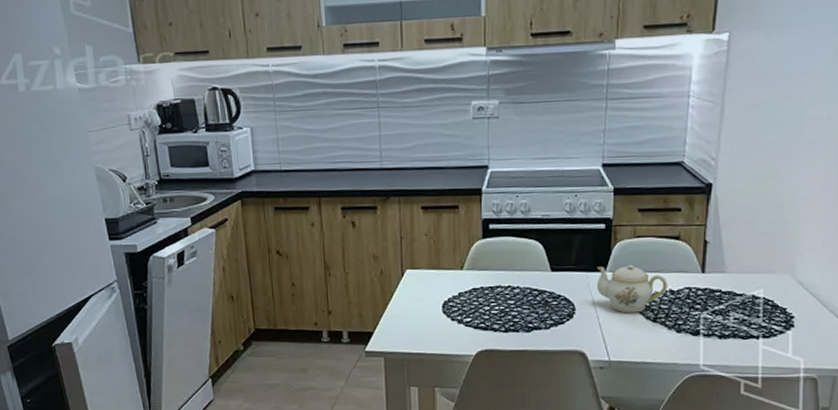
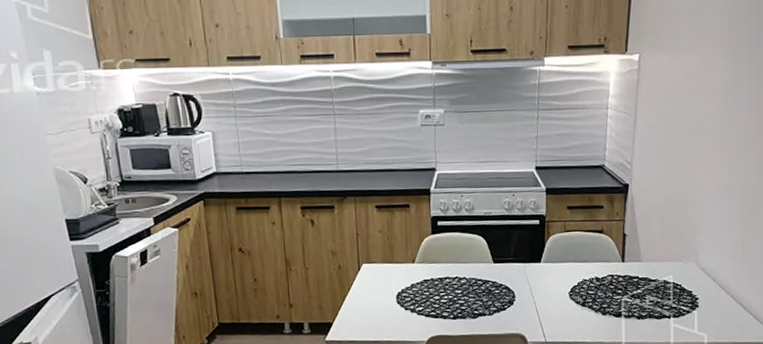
teapot: present [596,264,667,313] -> none [533,255,594,299]

